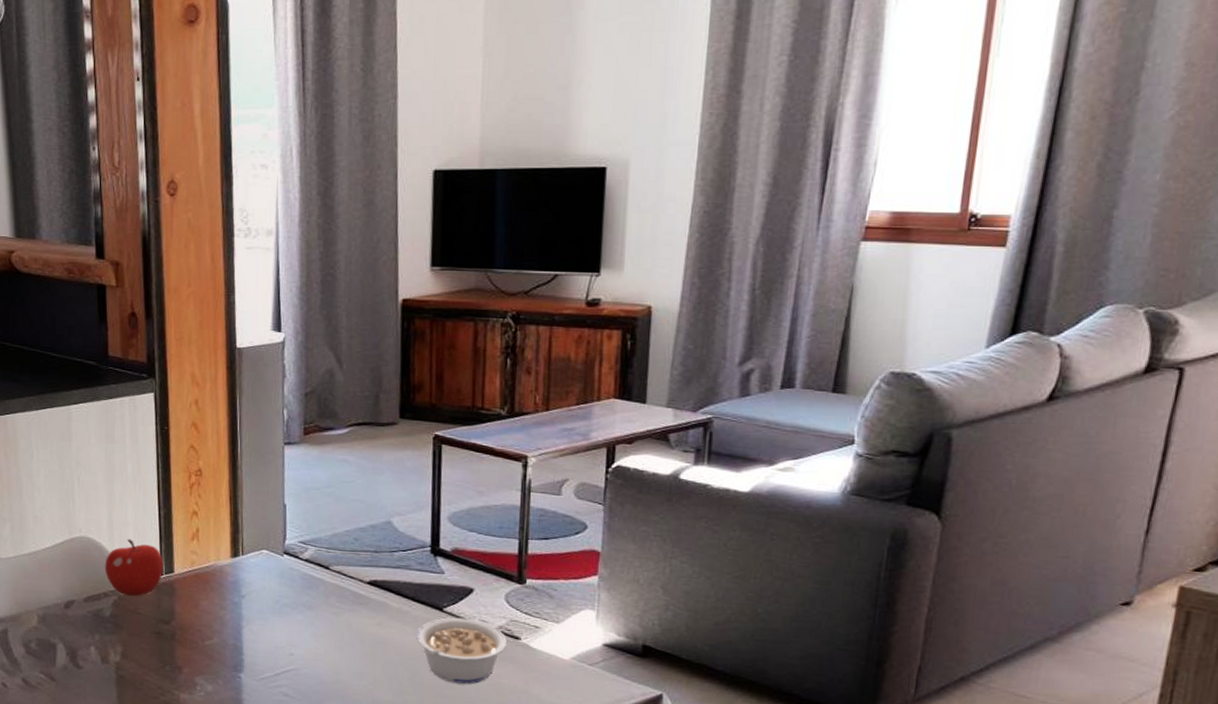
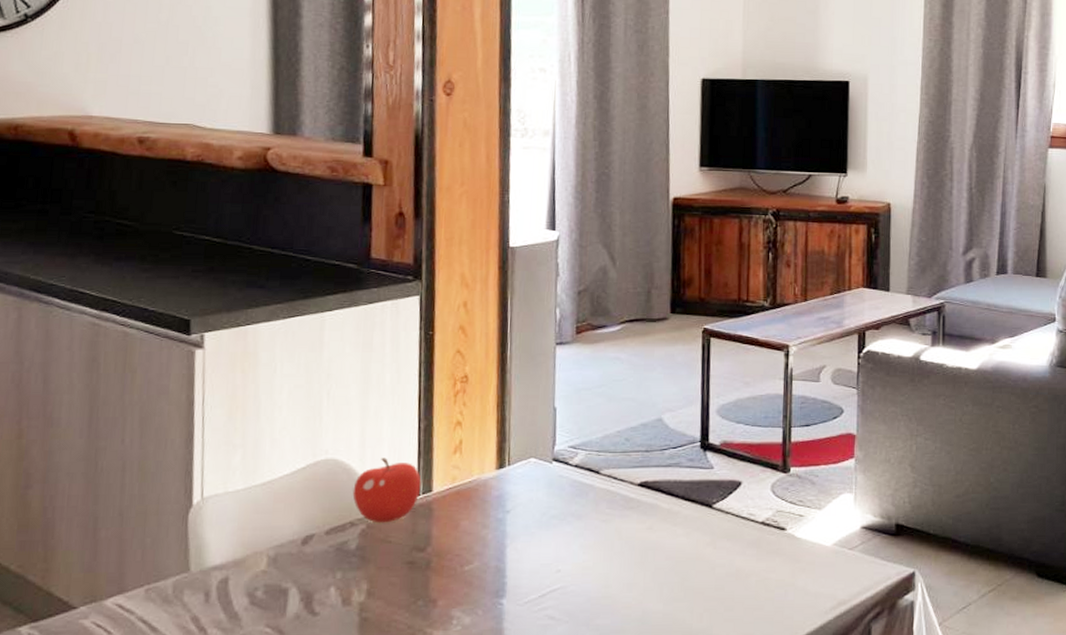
legume: present [416,617,508,684] -> none [686,513,774,583]

